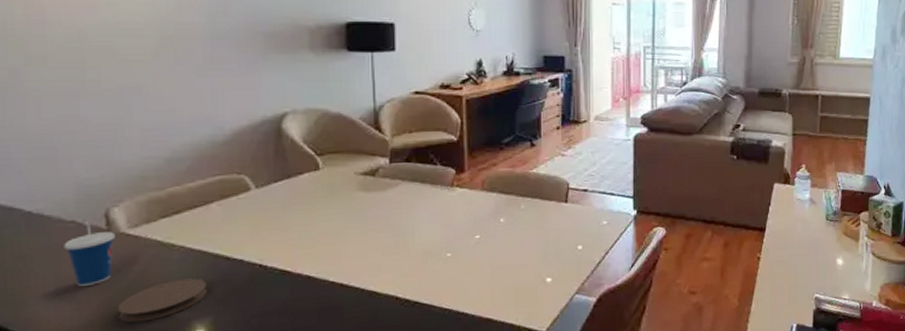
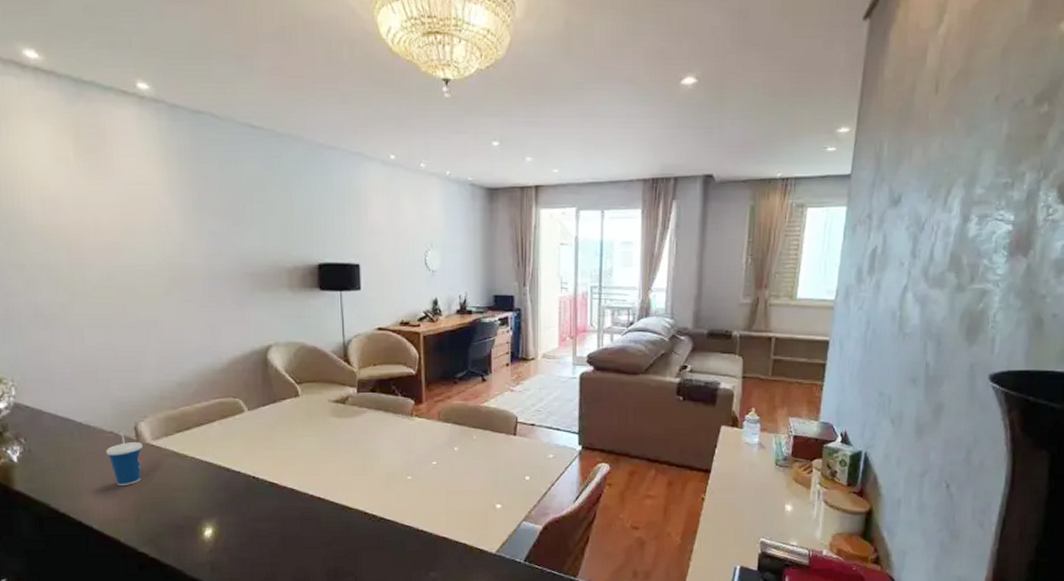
coaster: present [117,278,207,323] -> none [146,484,213,518]

